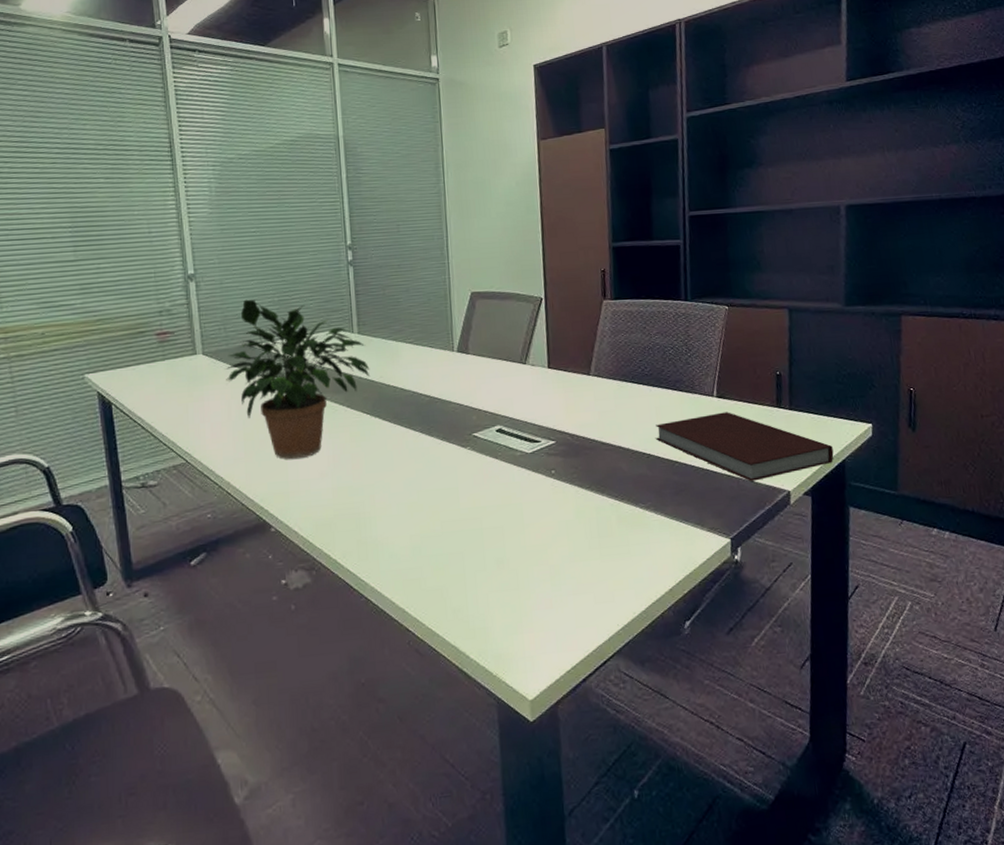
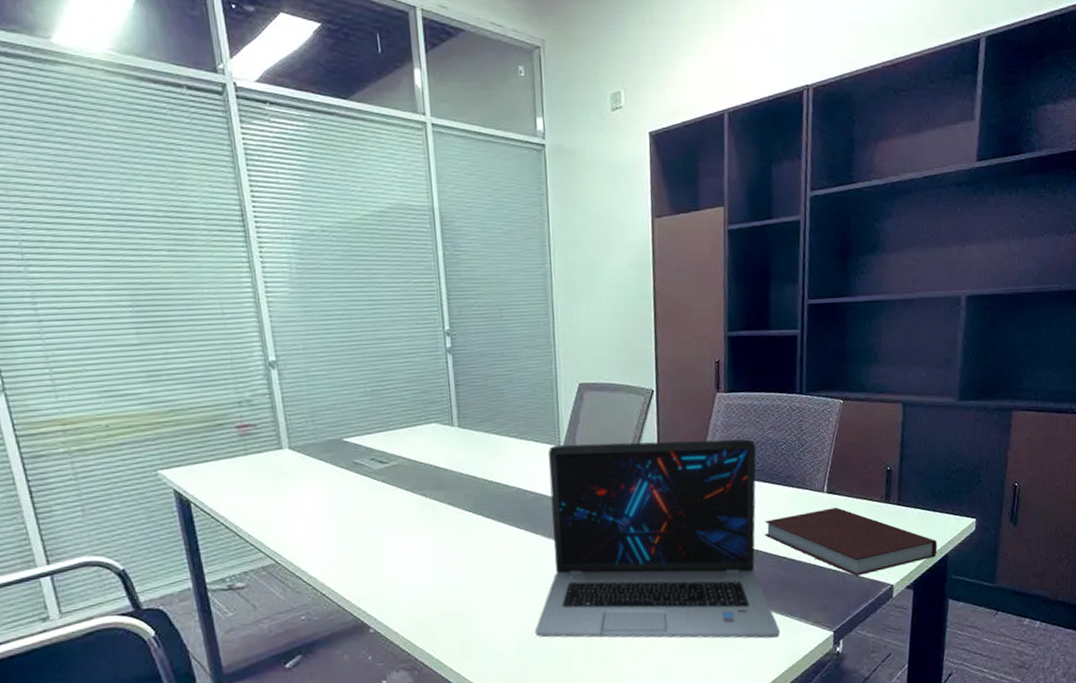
potted plant: present [224,299,371,460] -> none [313,389,472,560]
laptop: none [429,344,675,545] -> present [534,439,780,639]

